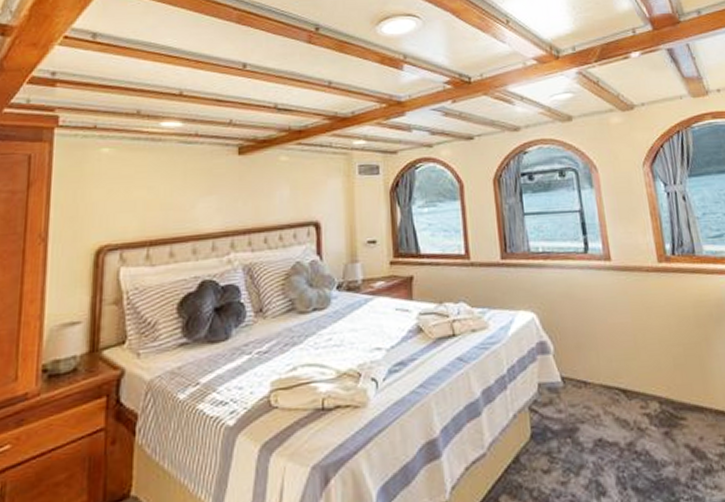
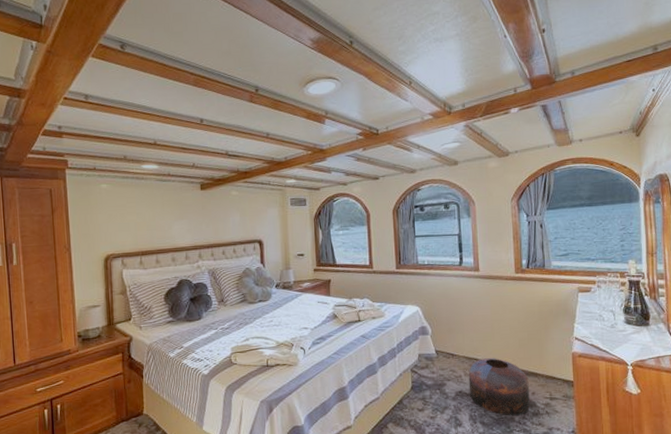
pouf: none [608,385,699,476] -> present [468,358,530,416]

